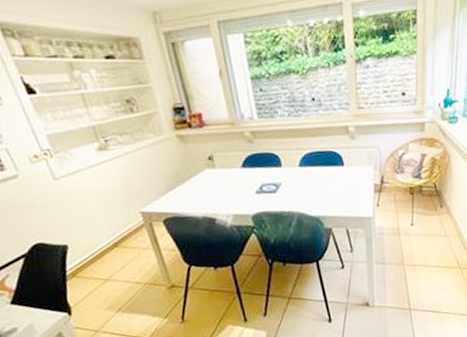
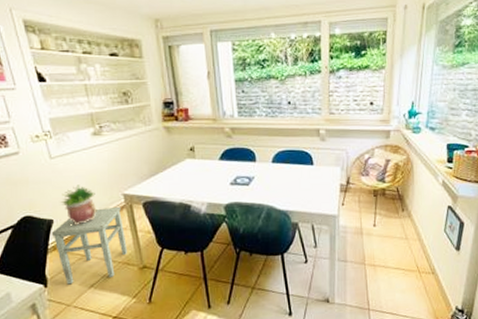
stool: none [67,225,153,311] -> present [51,206,127,285]
potted plant: none [73,205,114,249] -> present [60,184,97,225]

